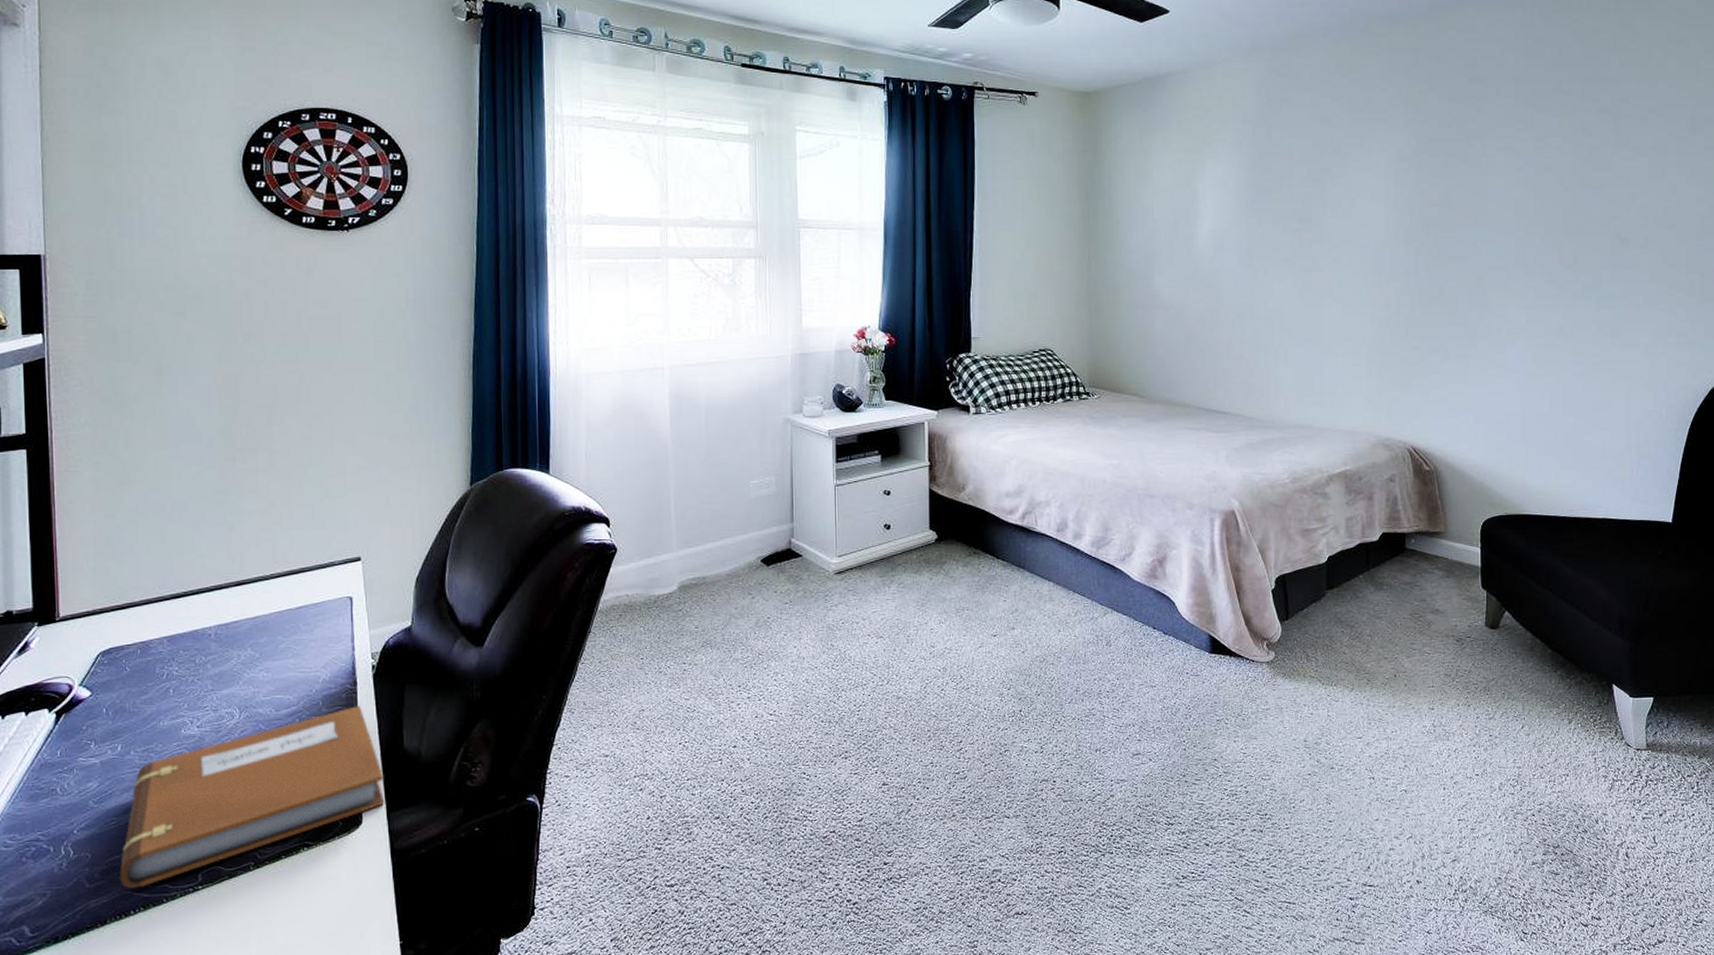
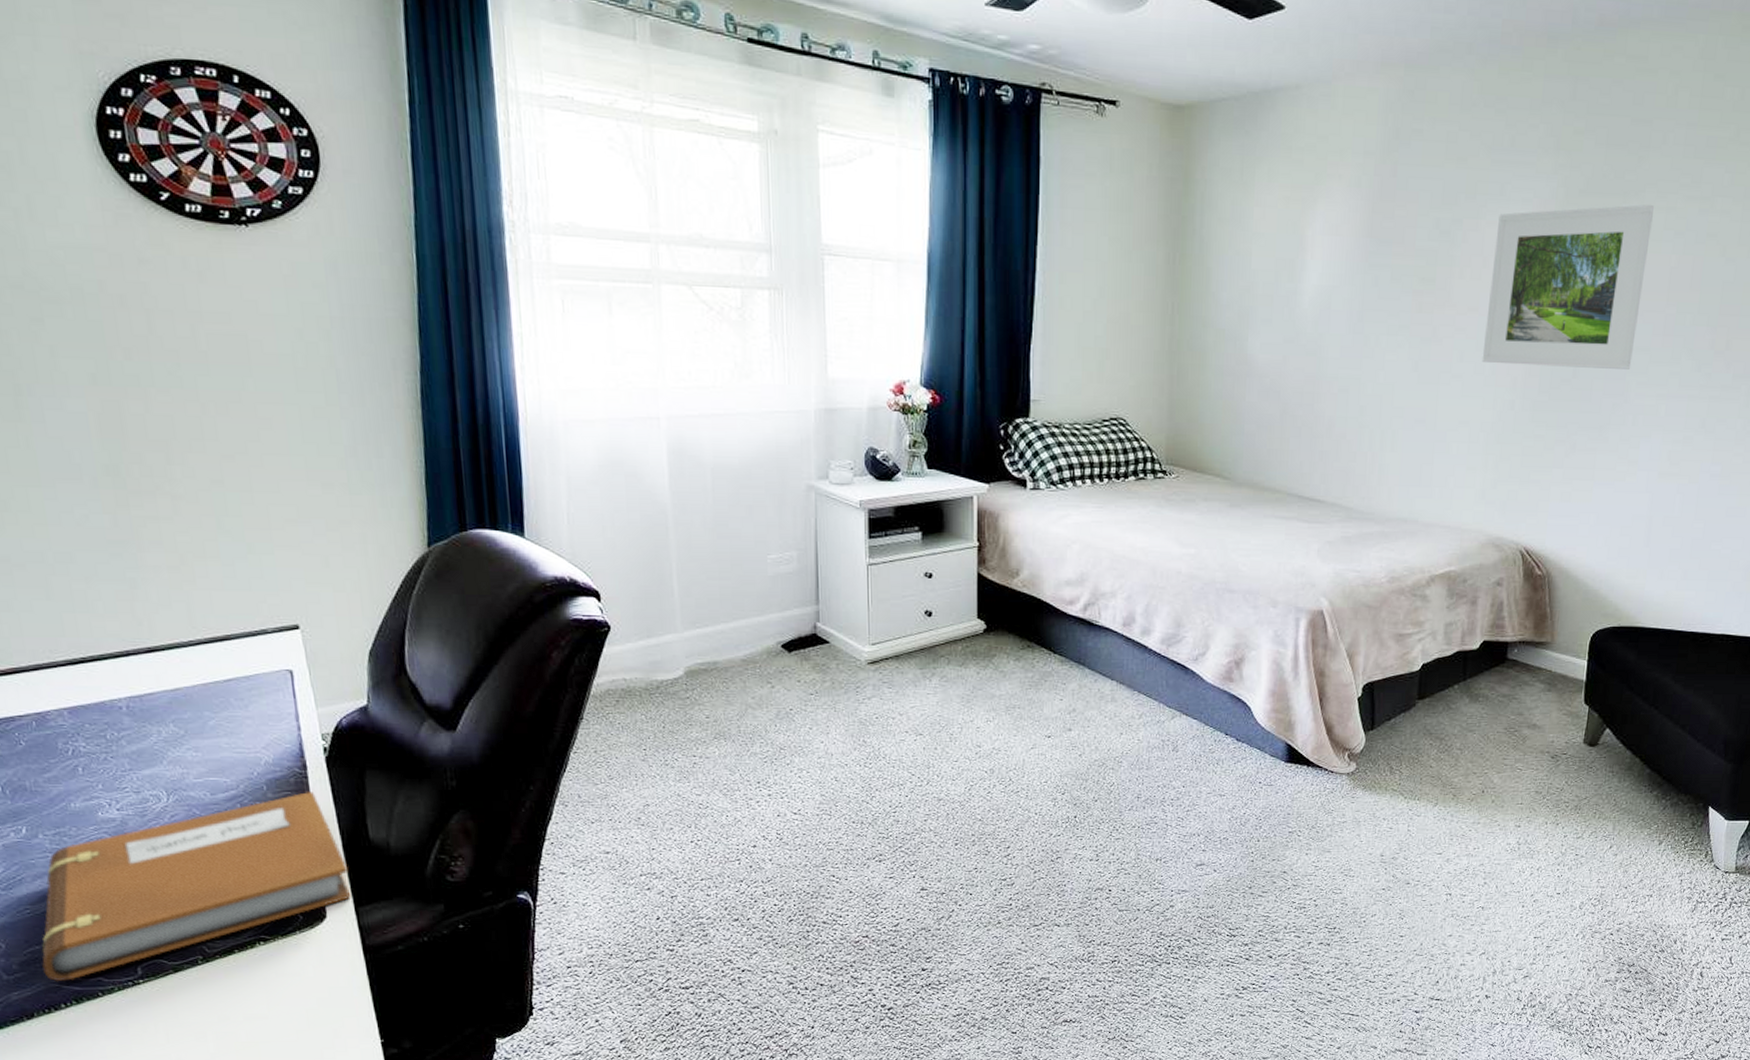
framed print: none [1358,147,1495,287] -> present [1481,204,1654,369]

